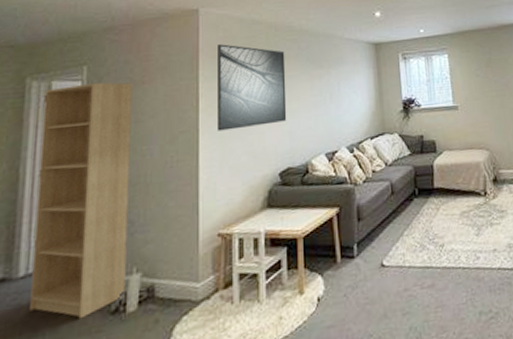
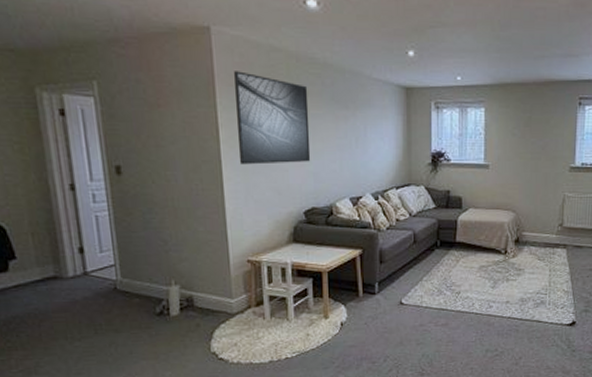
bookshelf: present [30,82,133,320] -> none [58,100,167,316]

